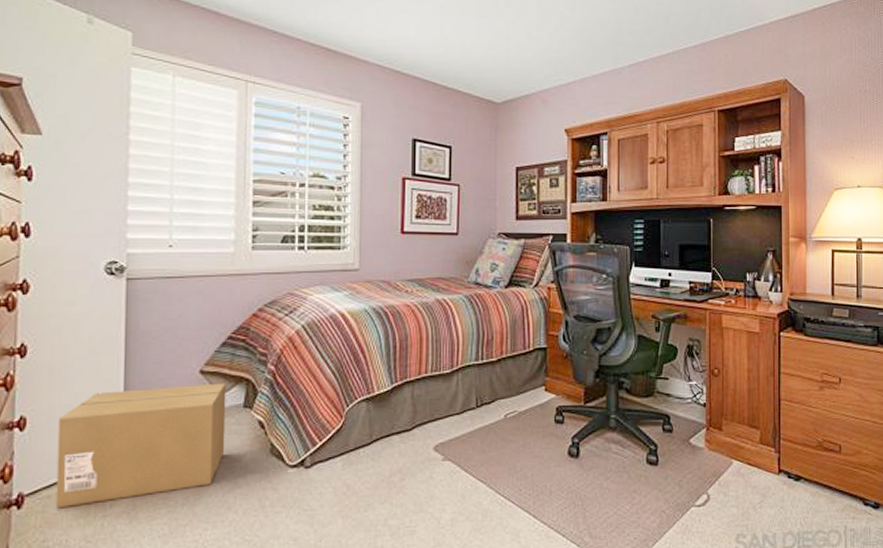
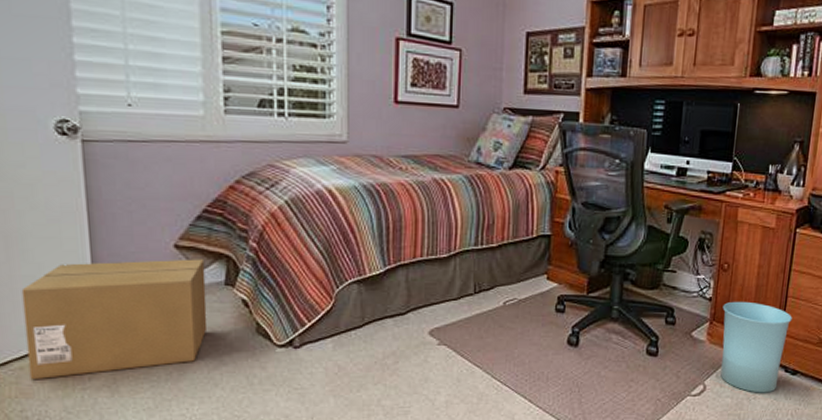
waste bin: none [717,406,788,502] -> present [720,301,792,393]

